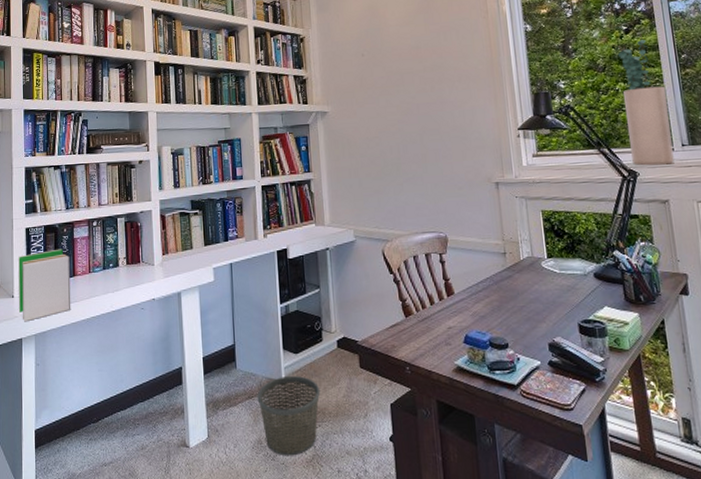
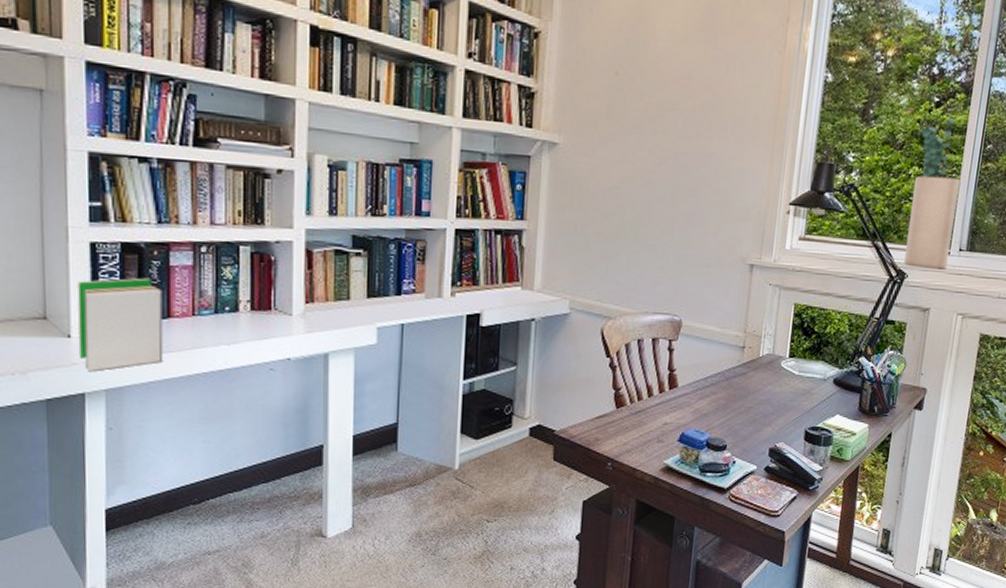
basket: present [257,375,321,456] -> none [421,463,502,551]

